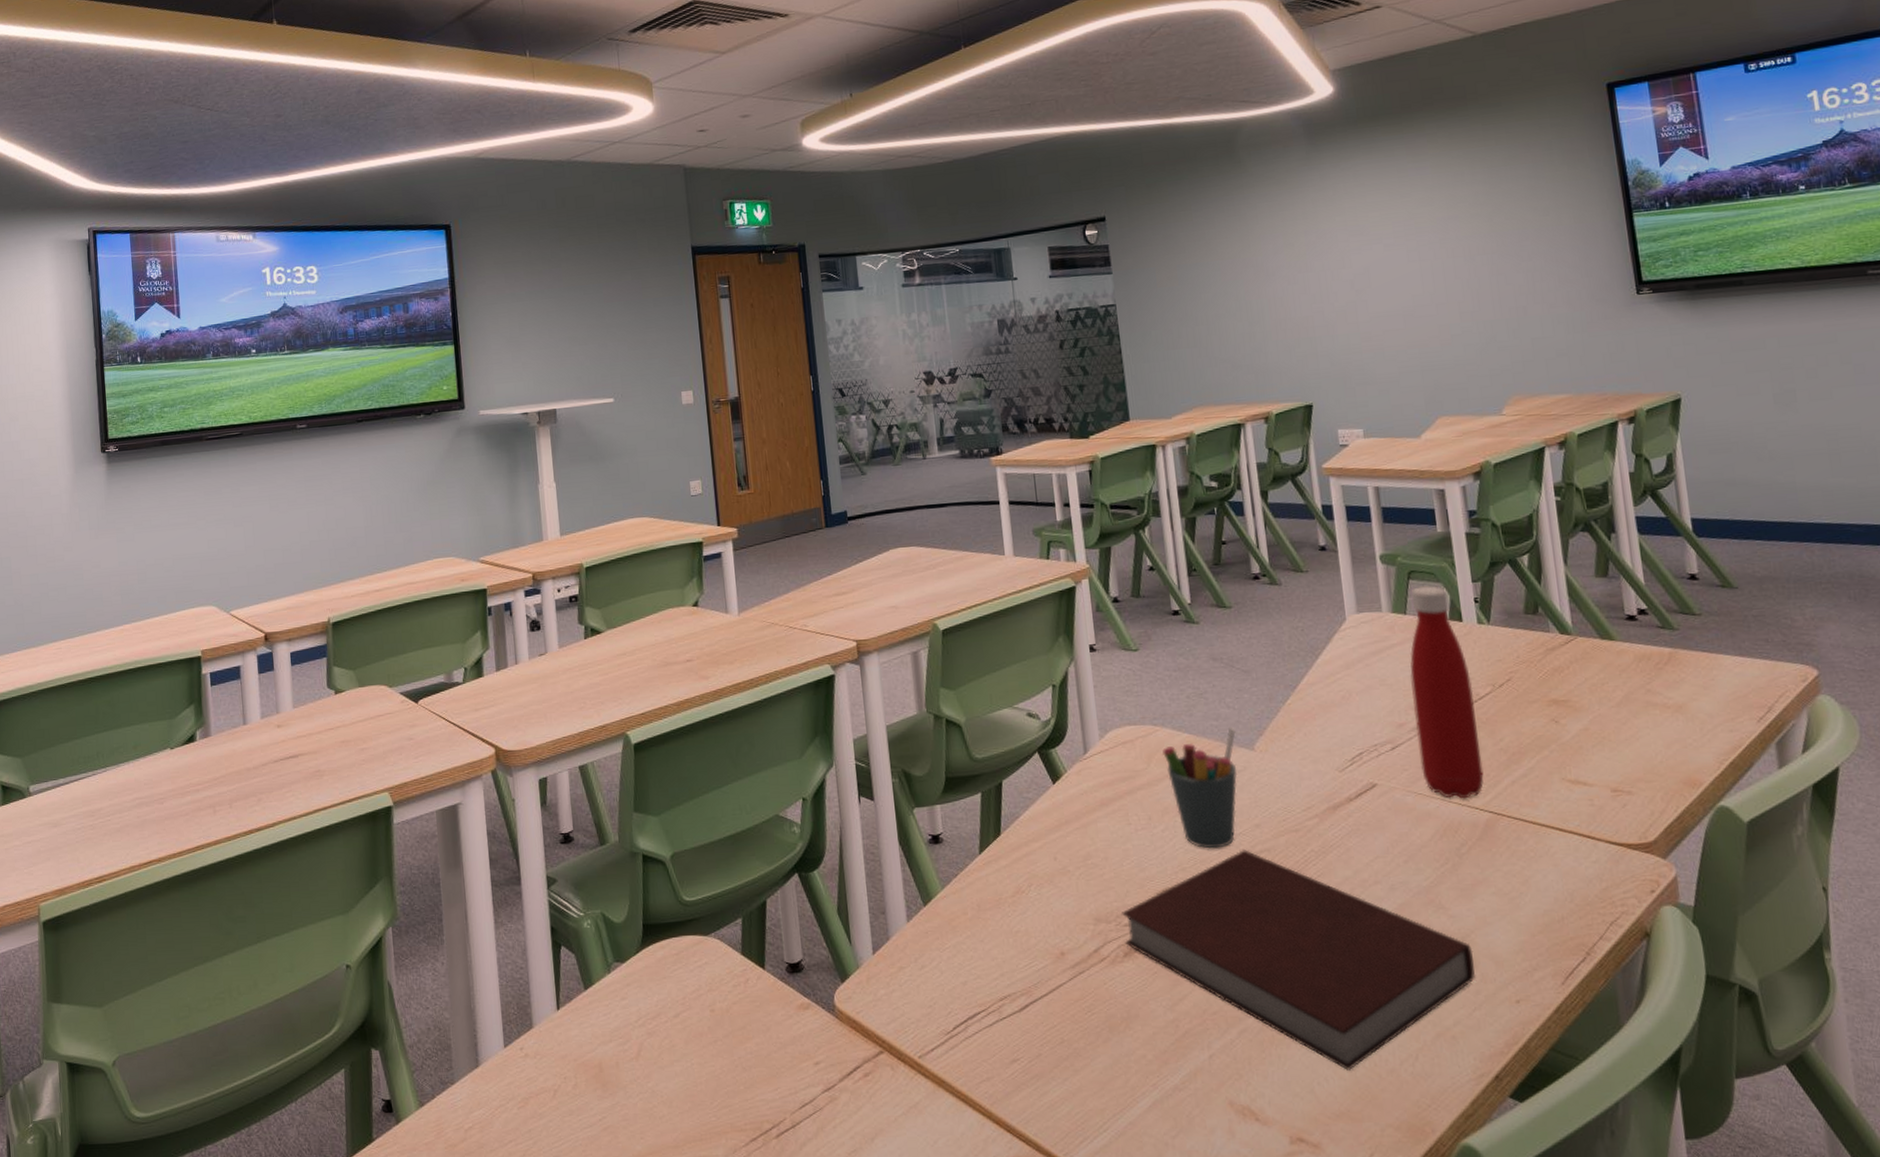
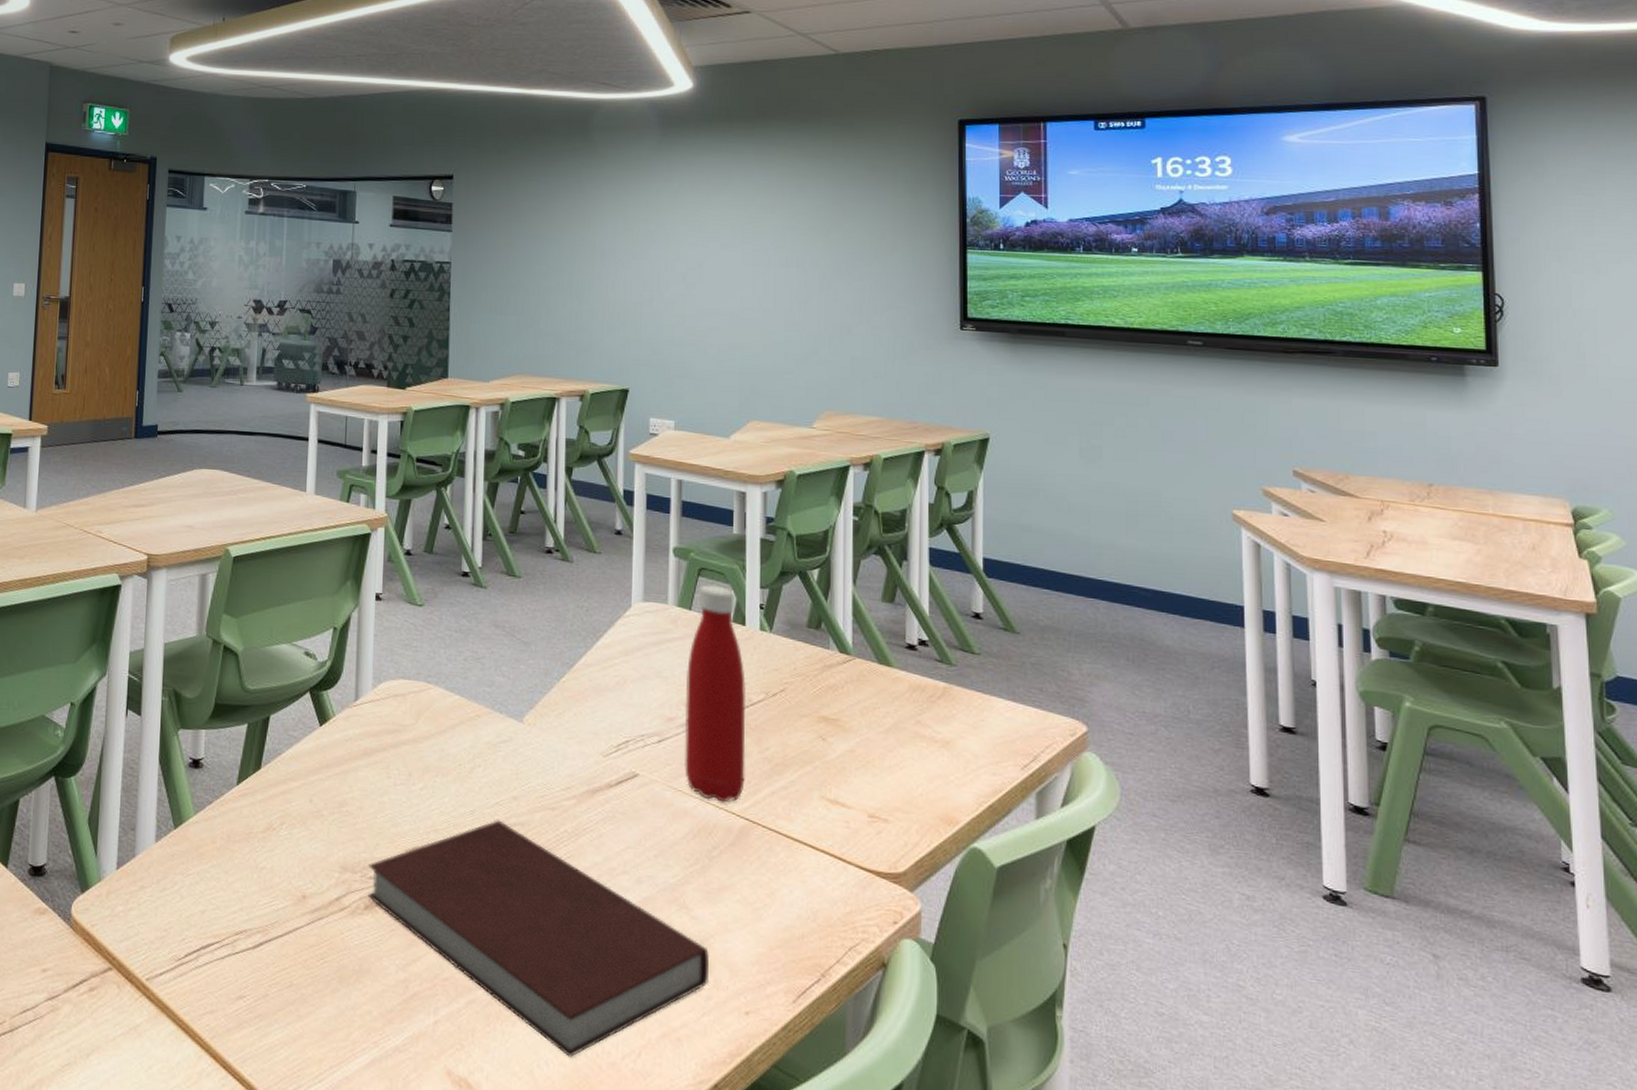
pen holder: present [1162,726,1238,849] -> none [432,695,507,815]

